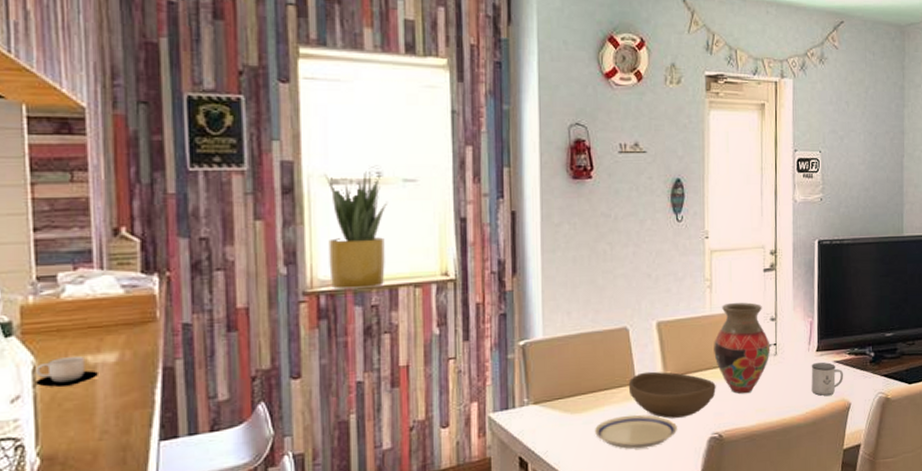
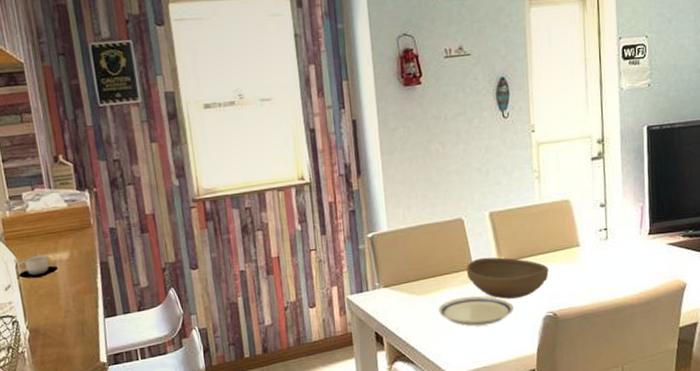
planter: present [324,171,387,290] -> none [198,94,253,196]
vase: present [714,302,771,393] -> none [544,190,601,276]
mug: present [811,362,844,396] -> none [643,245,678,277]

